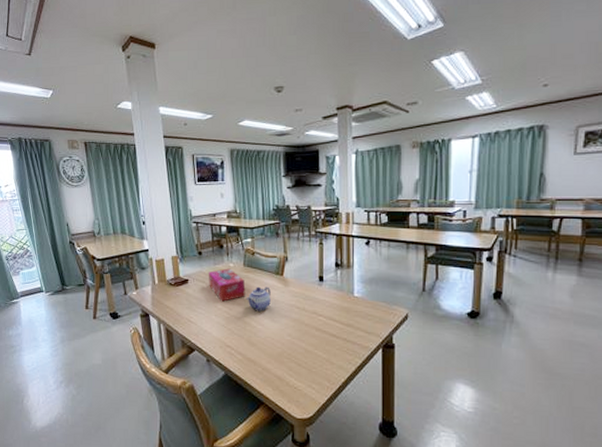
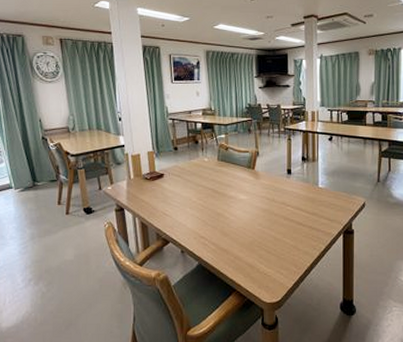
tissue box: present [208,268,246,302] -> none [183,163,219,195]
teapot: present [246,286,271,312] -> none [219,179,243,203]

